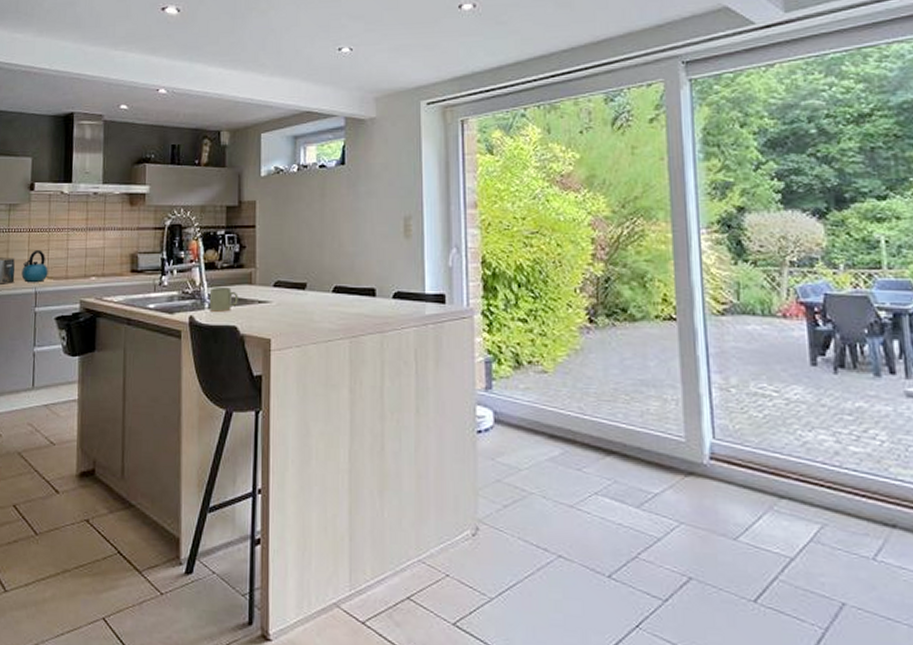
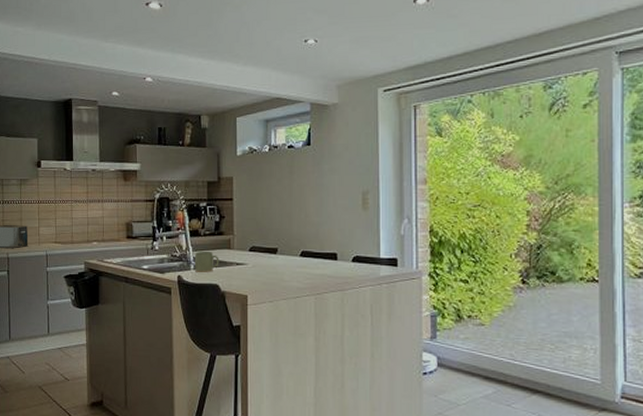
kettle: present [21,249,48,282] -> none [34,218,56,246]

